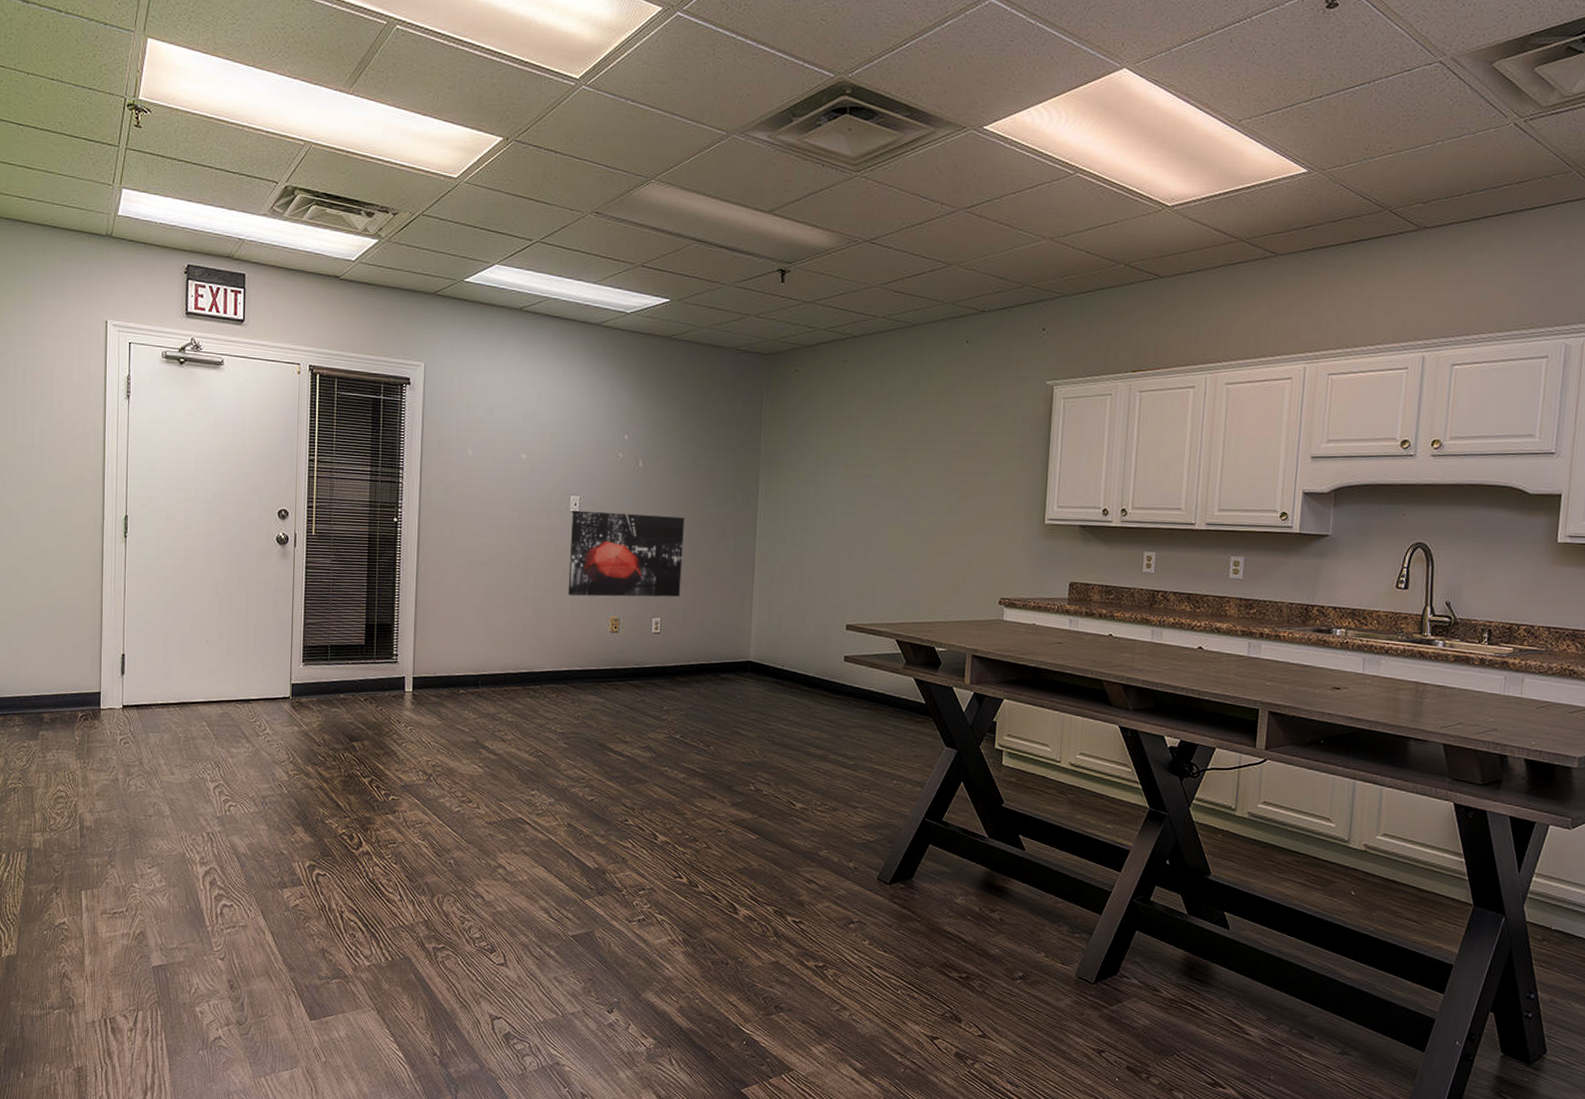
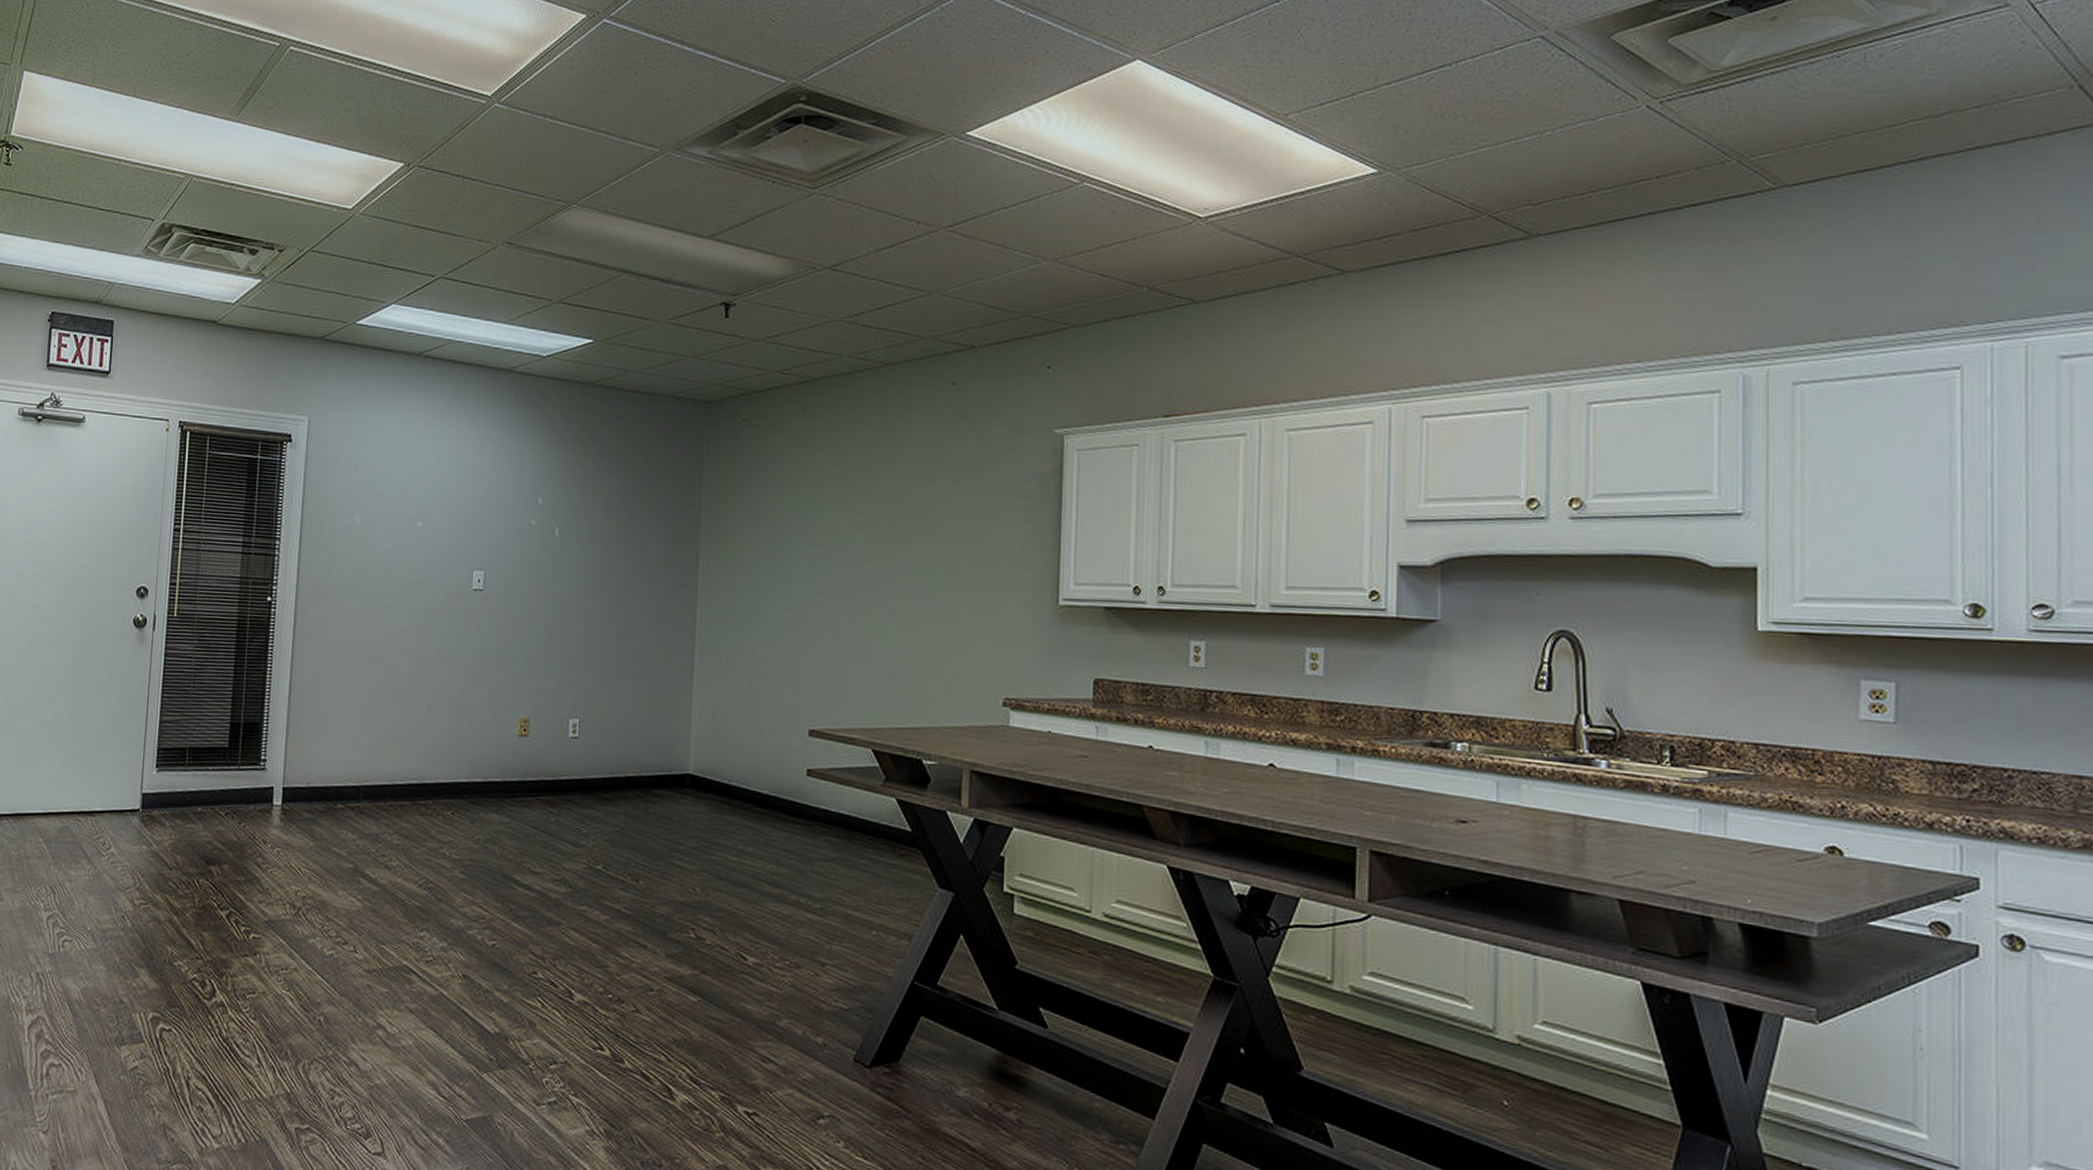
wall art: present [568,510,685,597] -> none [468,587,609,694]

